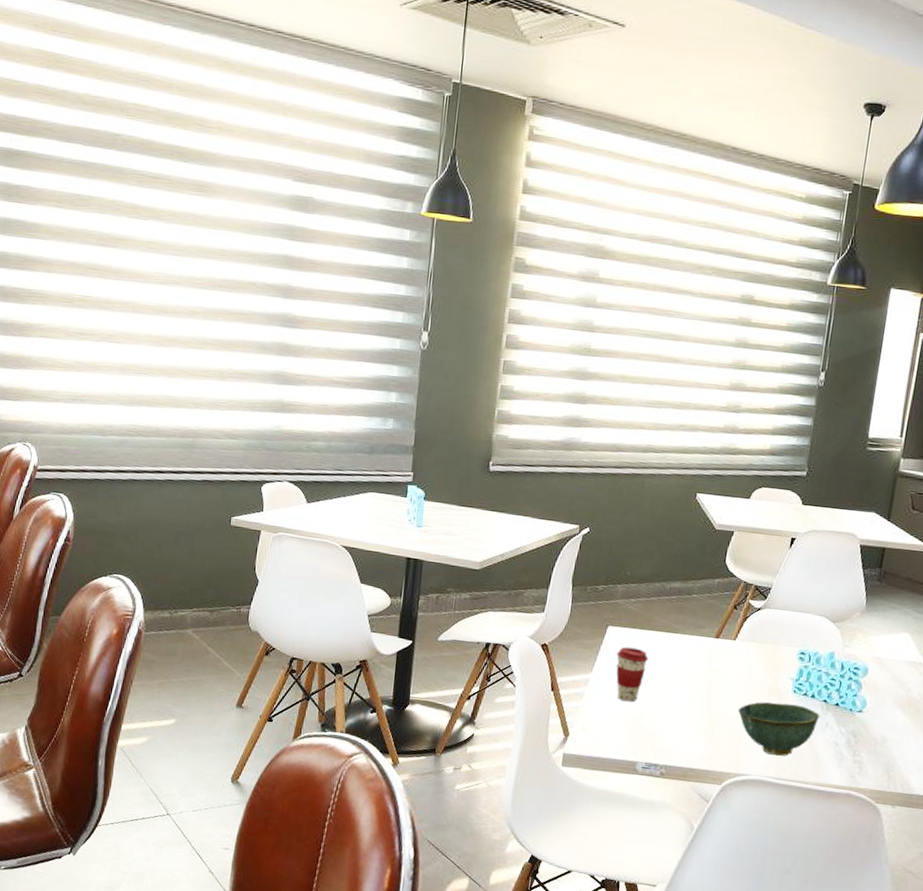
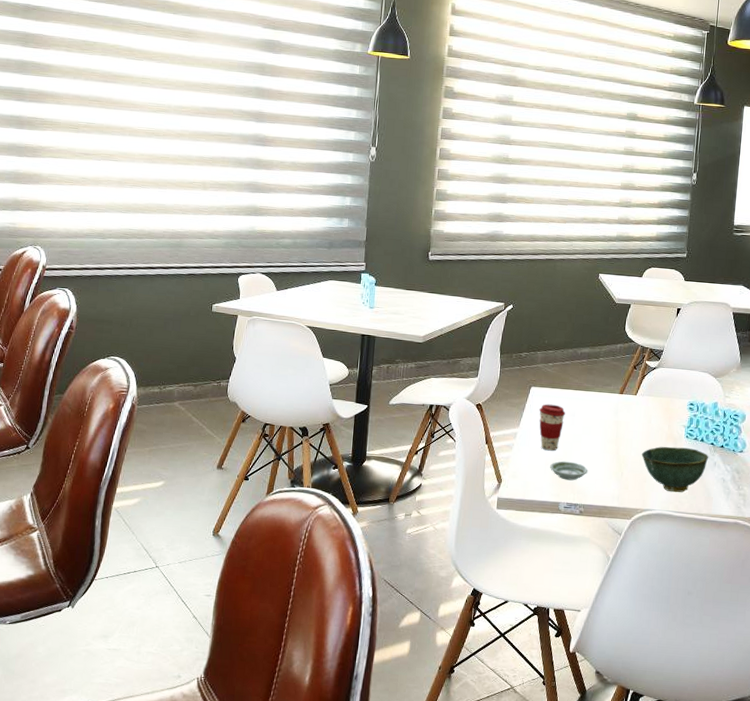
saucer: none [627,713,673,738] -> present [550,461,588,481]

